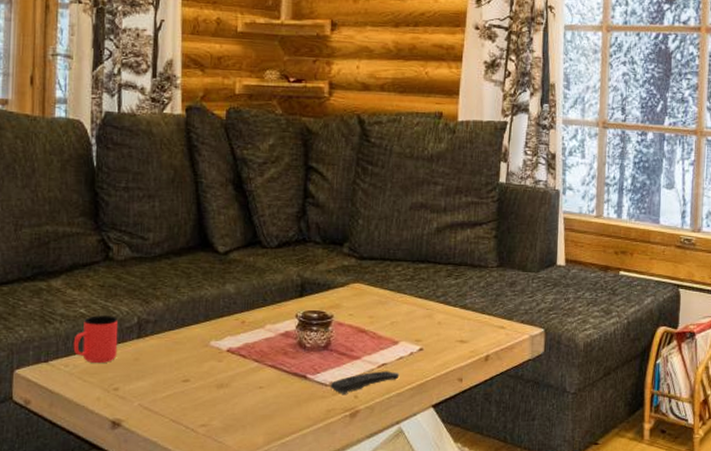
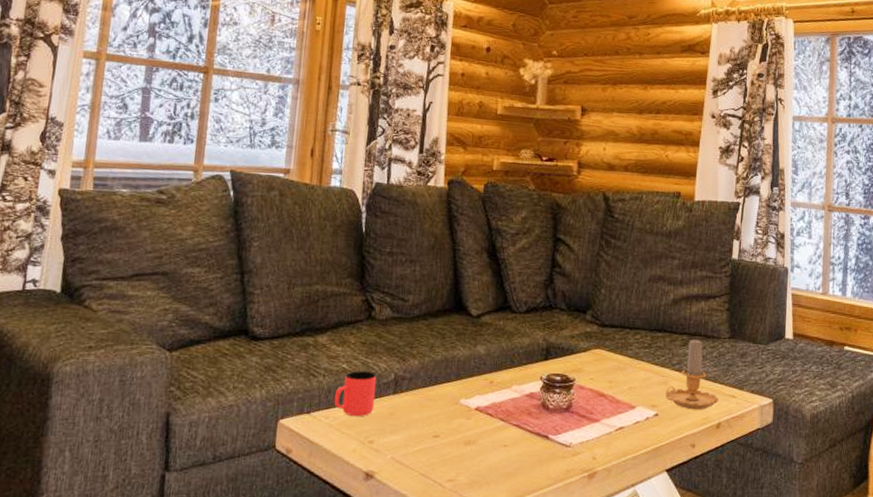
remote control: present [330,371,400,394] -> none [570,434,636,456]
candle: none [430,267,487,343] -> present [666,337,719,410]

